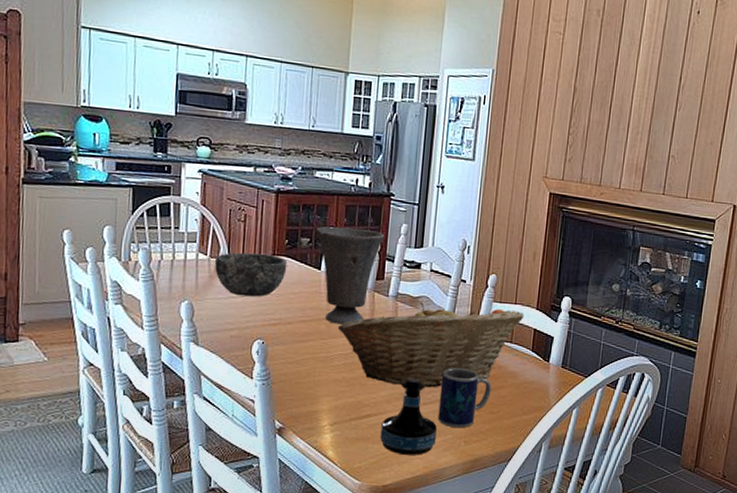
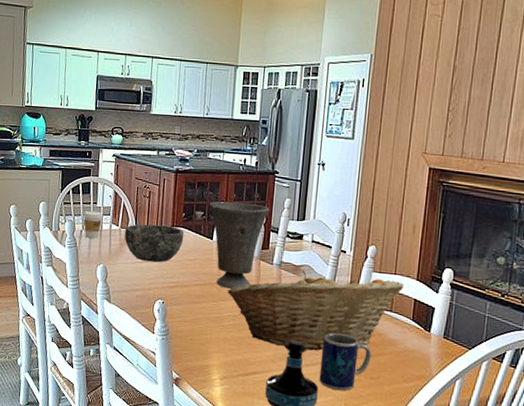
coffee cup: none [161,236,186,270] -> present [83,210,102,238]

